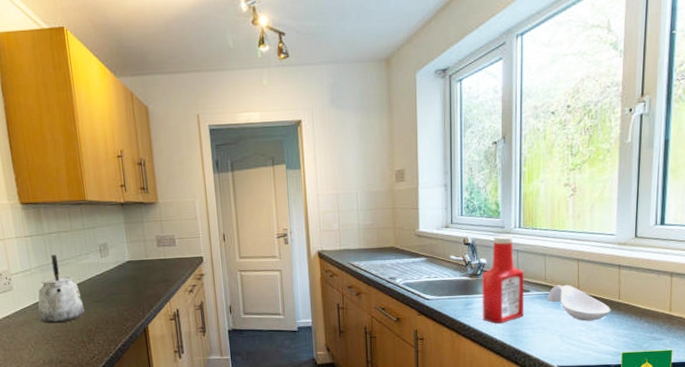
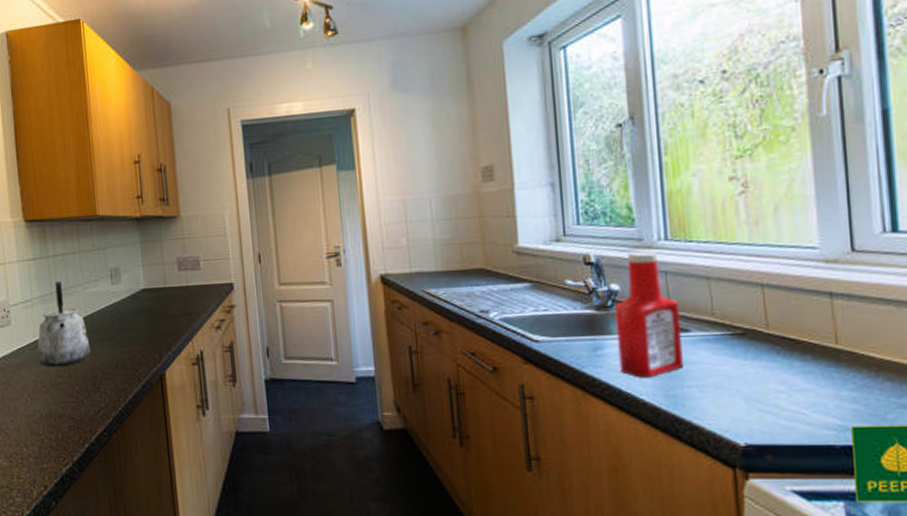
spoon rest: present [547,284,611,321] -> none [718,321,825,377]

